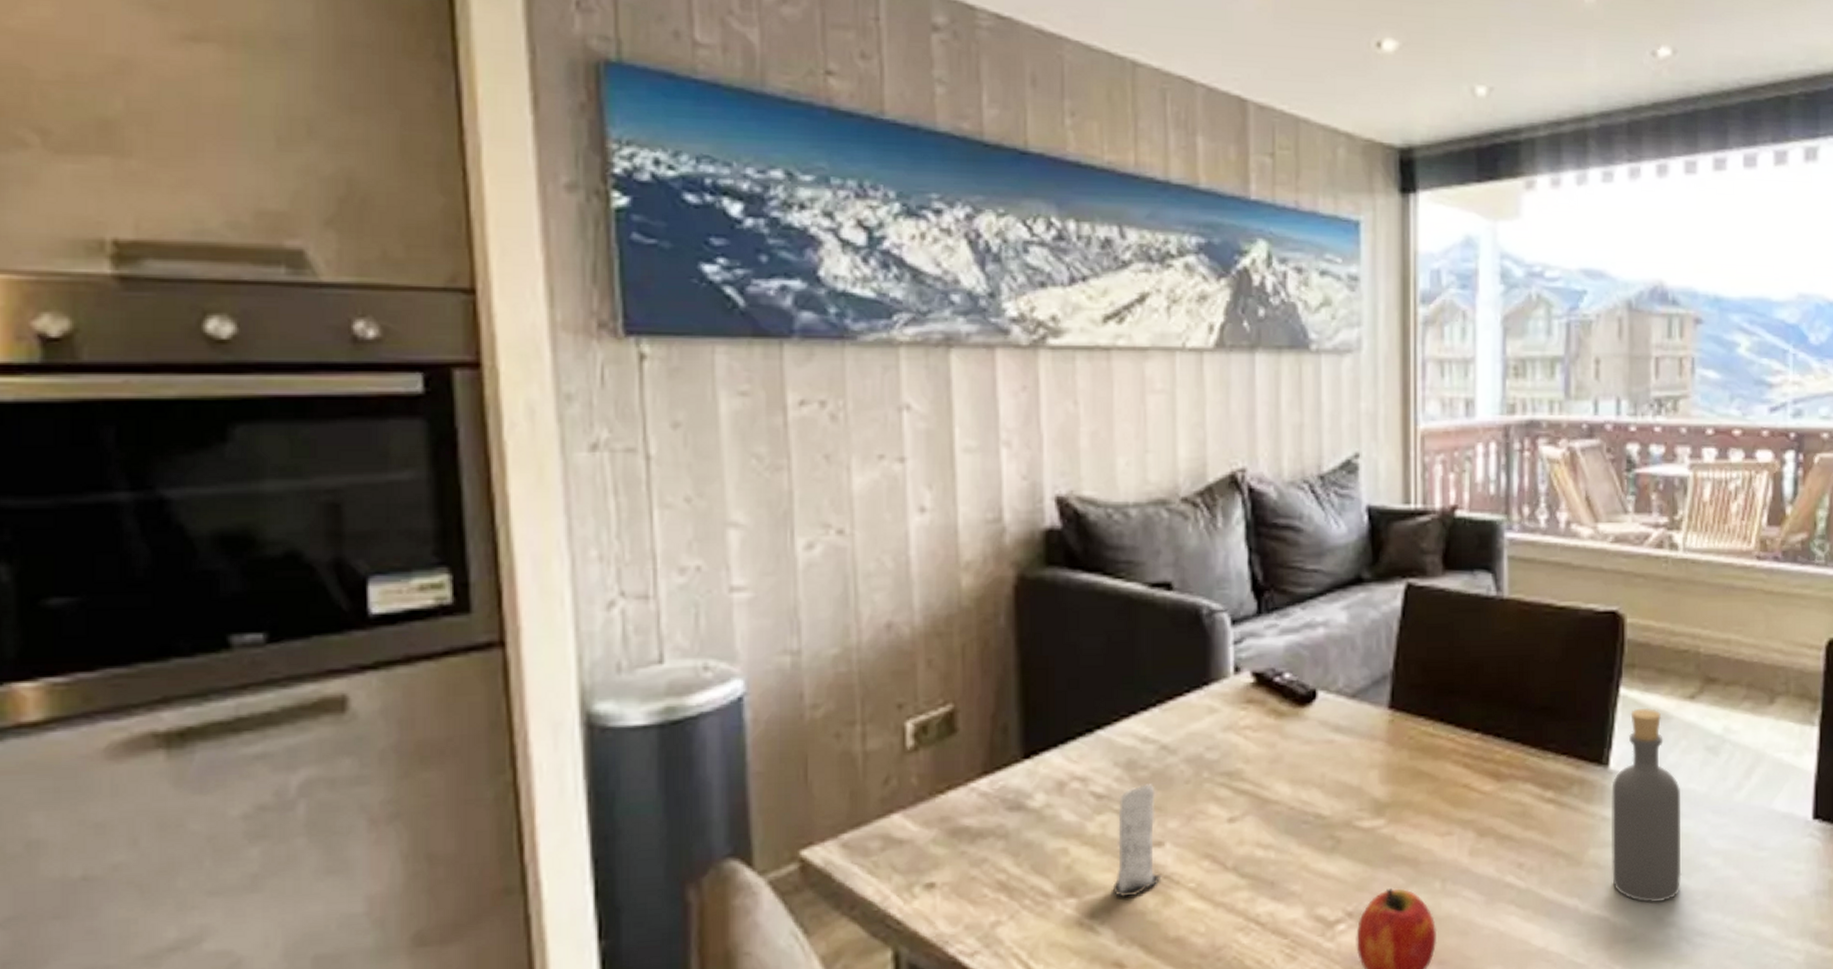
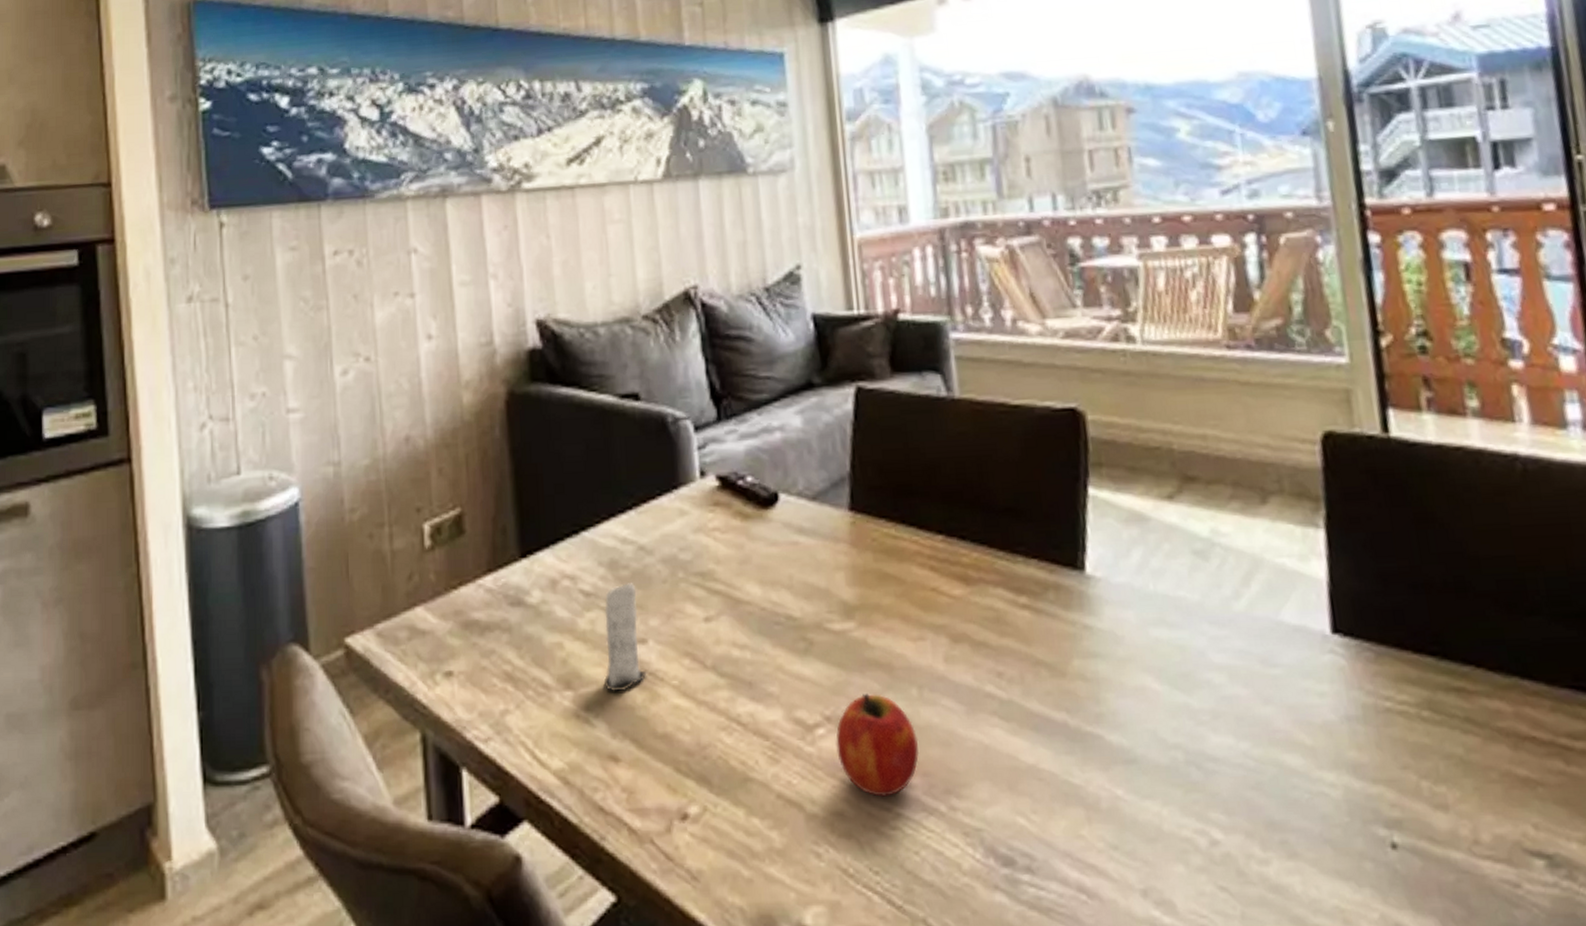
bottle: present [1612,707,1682,904] -> none [1090,508,1182,722]

